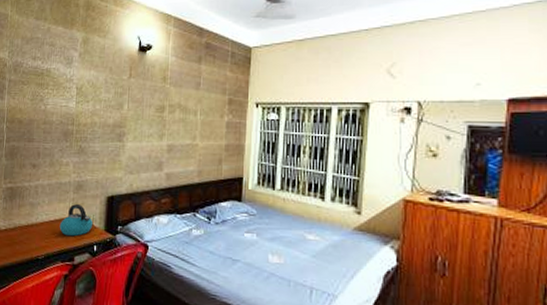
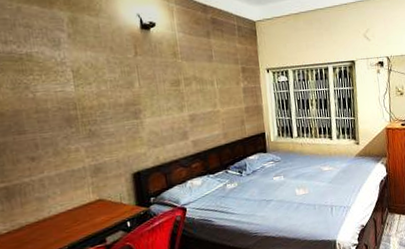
kettle: present [59,204,94,237] -> none [80,187,122,221]

